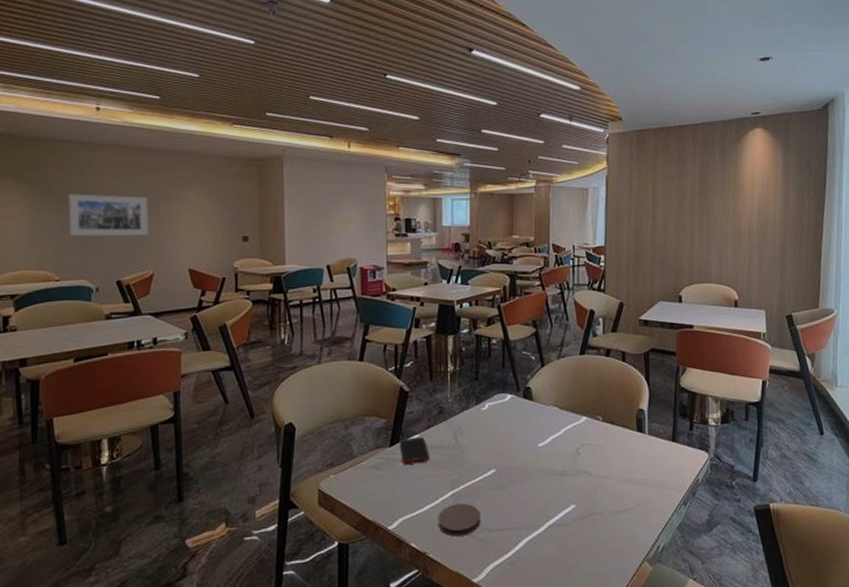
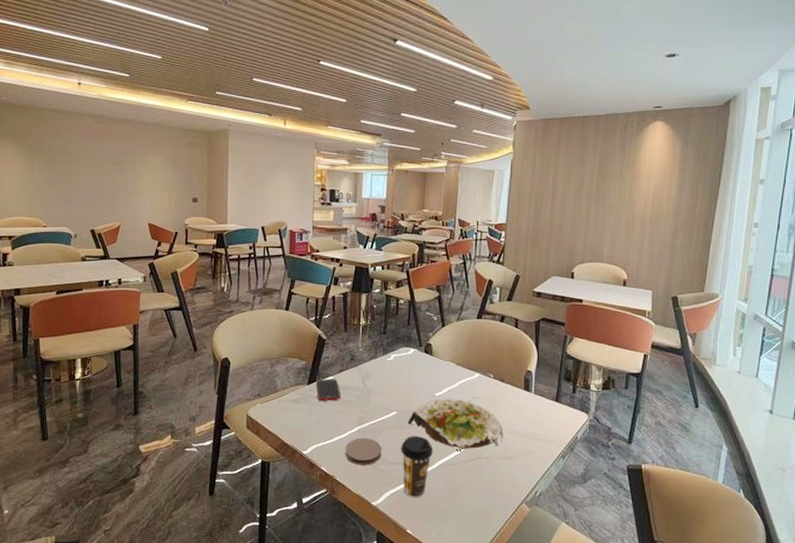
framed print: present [69,194,148,237] -> none [54,155,117,193]
coffee cup: none [503,495,540,569] -> present [401,436,433,498]
salad plate: none [508,447,618,509] -> present [407,397,503,452]

